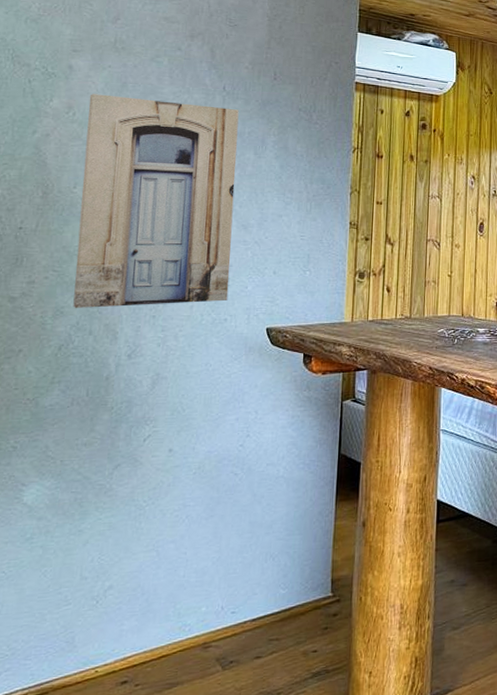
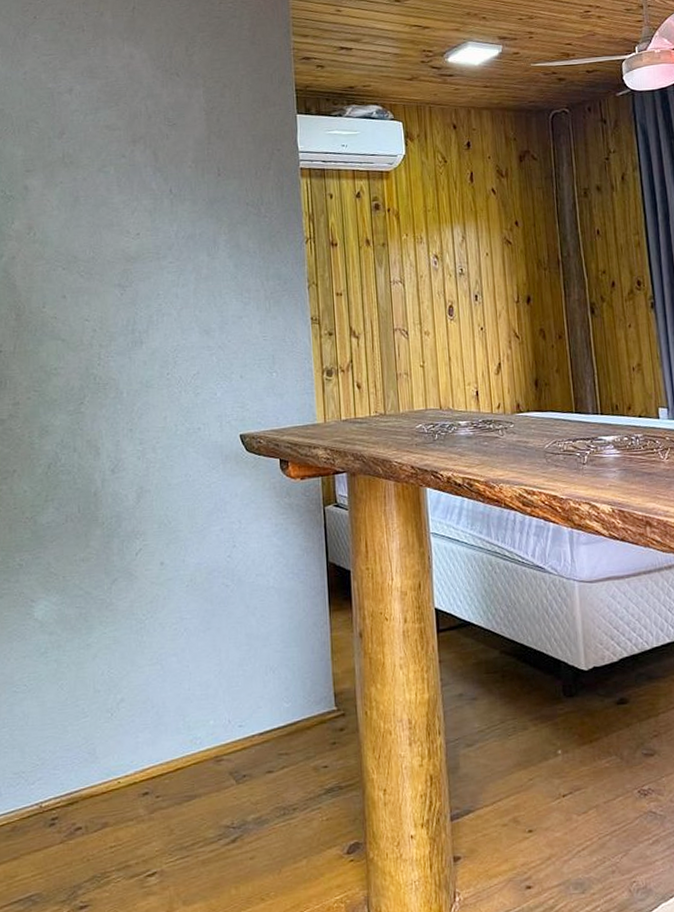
wall art: present [73,94,239,308] -> none [46,211,199,426]

